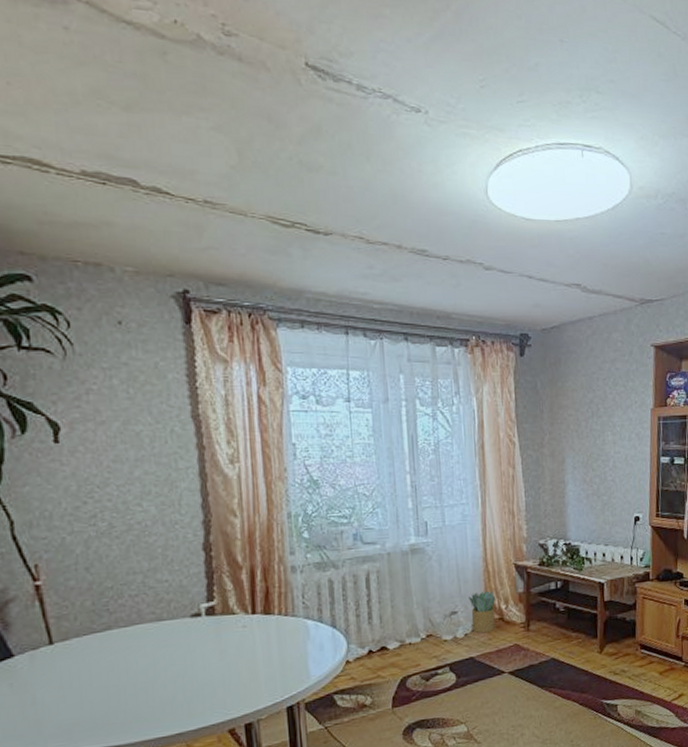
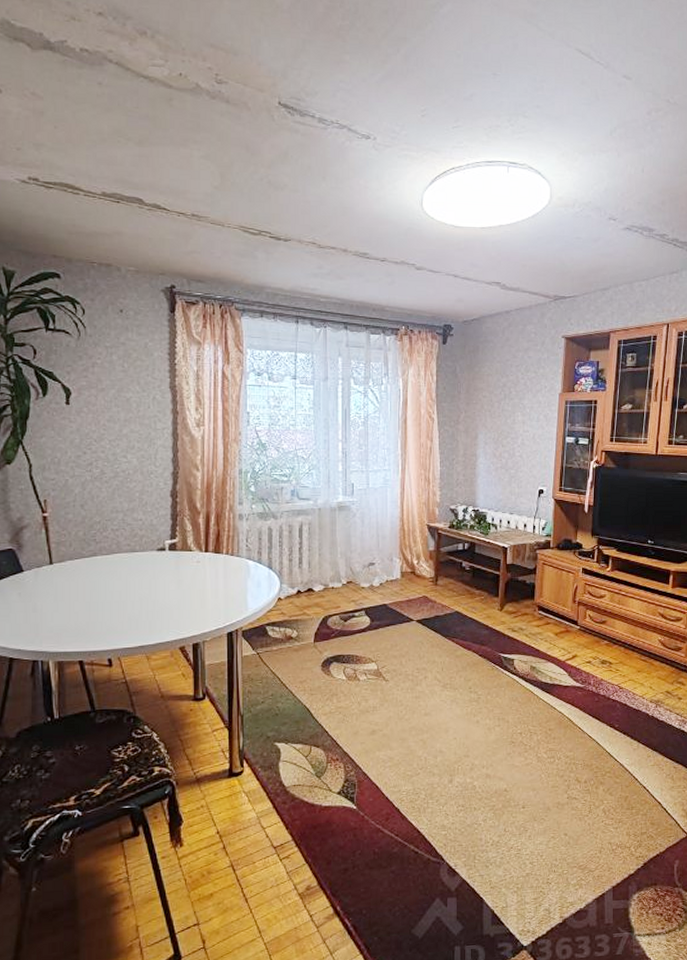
potted plant: present [469,590,496,633] -> none [385,546,409,584]

